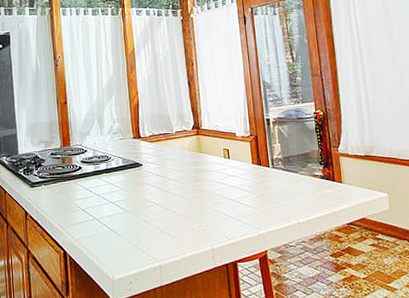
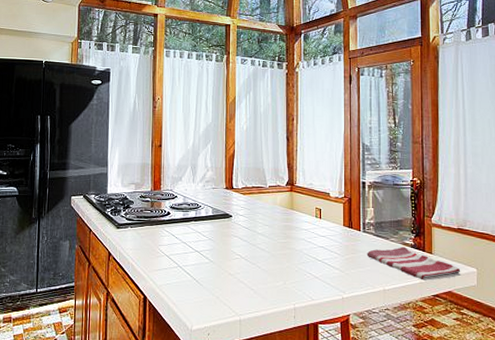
dish towel: none [277,178,373,210] -> present [366,246,461,281]

